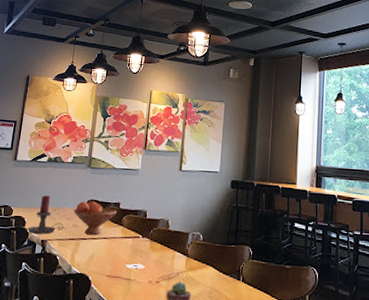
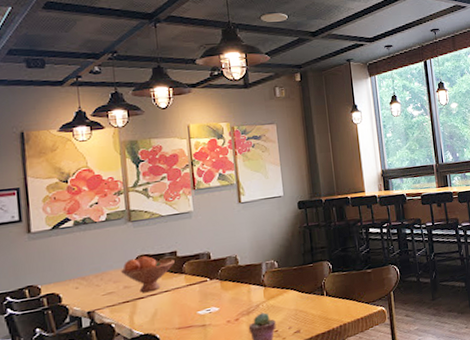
candle holder: present [28,195,64,234] -> none [66,262,113,308]

